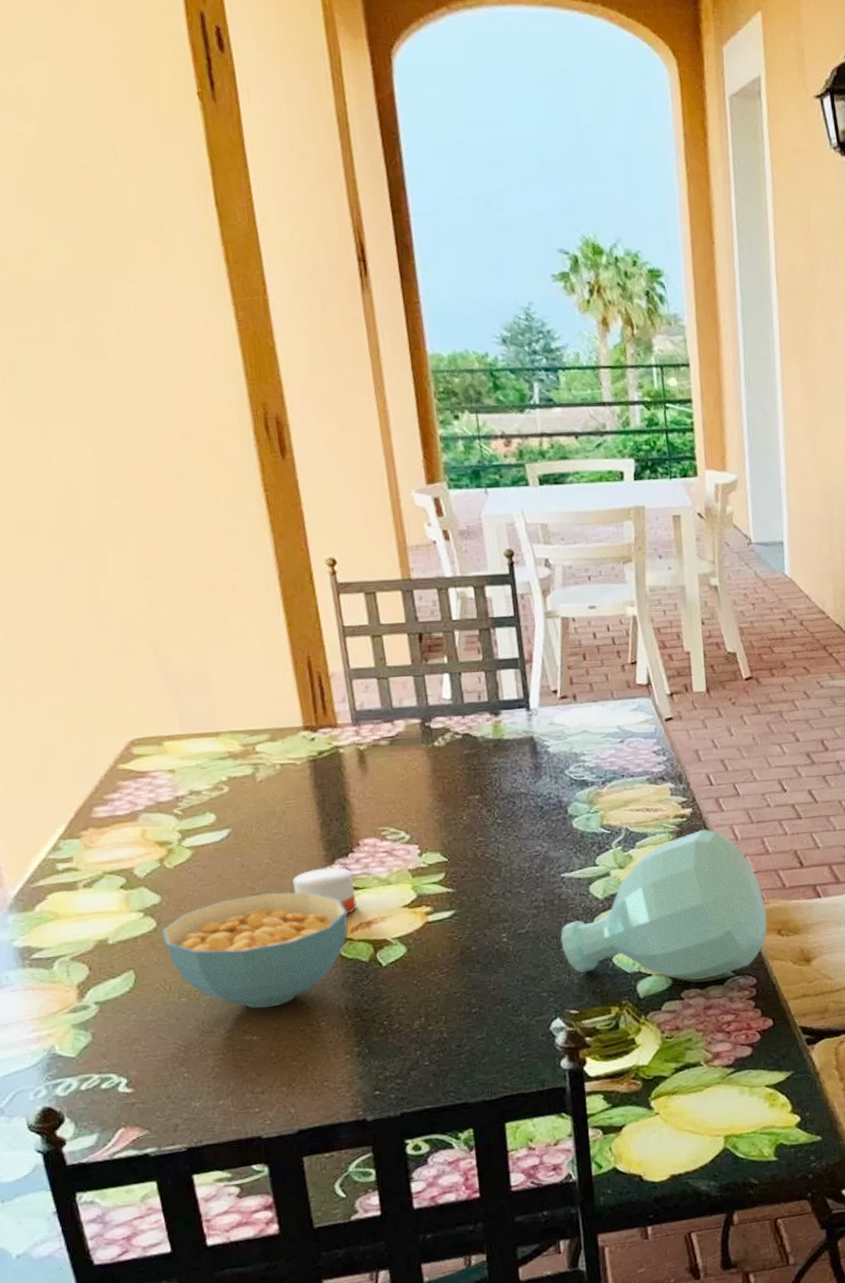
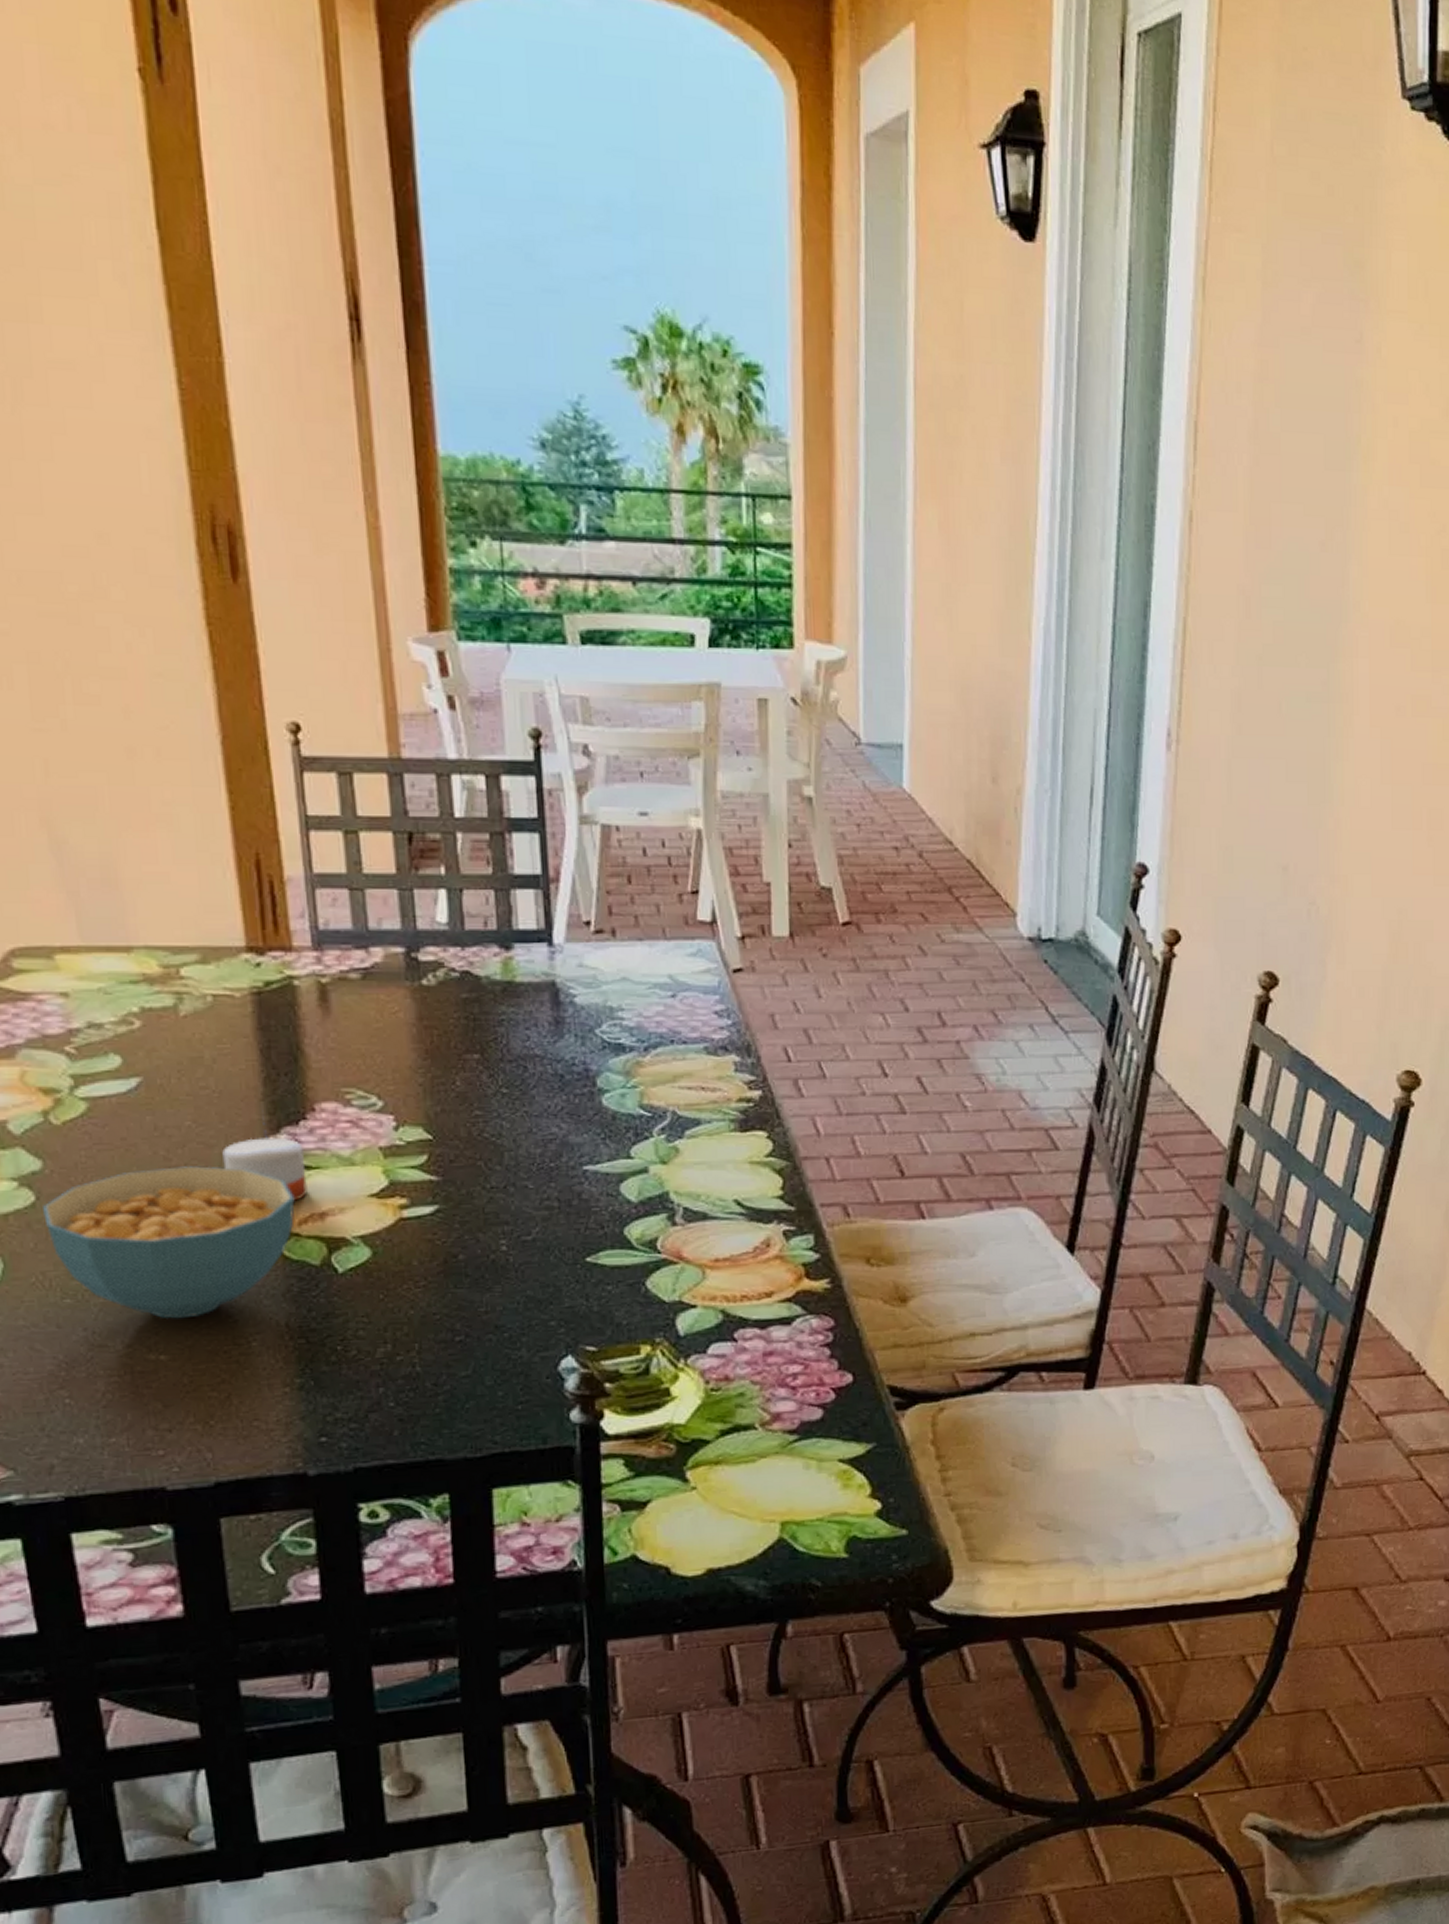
bottle: present [560,829,767,980] -> none [578,1119,853,1317]

